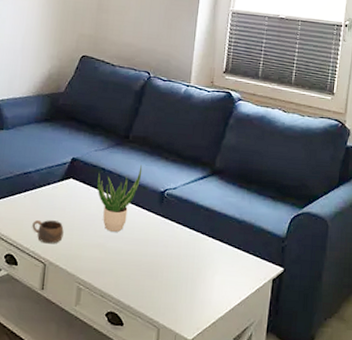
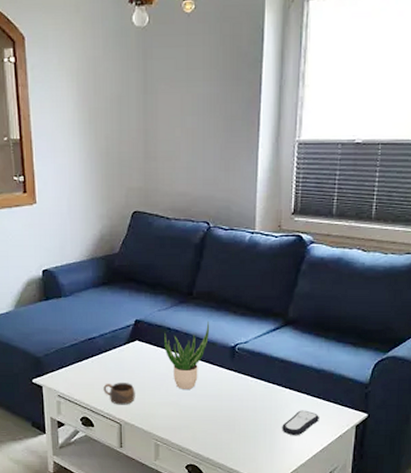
remote control: none [203,260,239,287] -> present [282,410,319,436]

